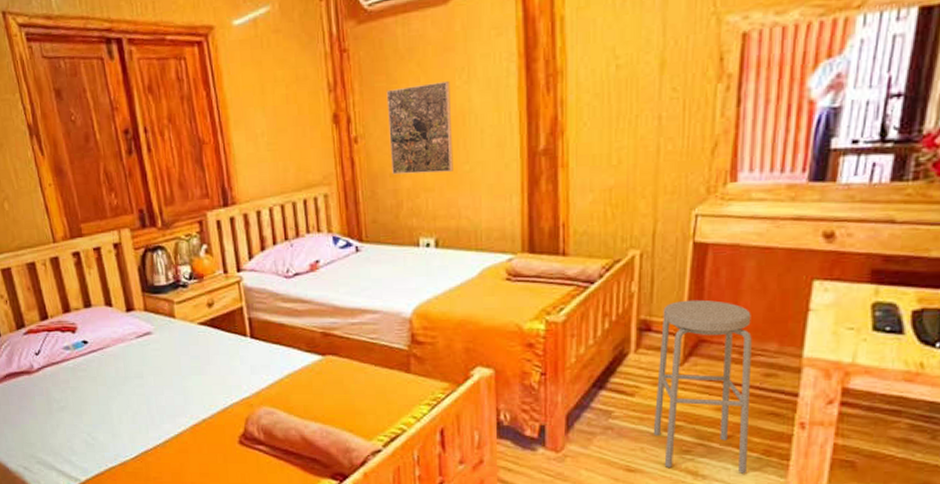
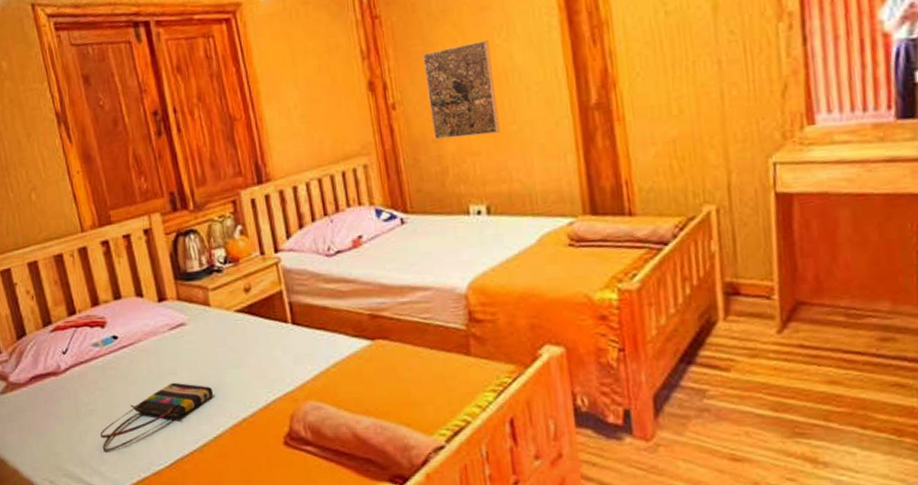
tote bag: none [70,385,176,444] -> present [99,382,214,452]
stool: present [653,299,752,474] -> none [750,256,876,459]

